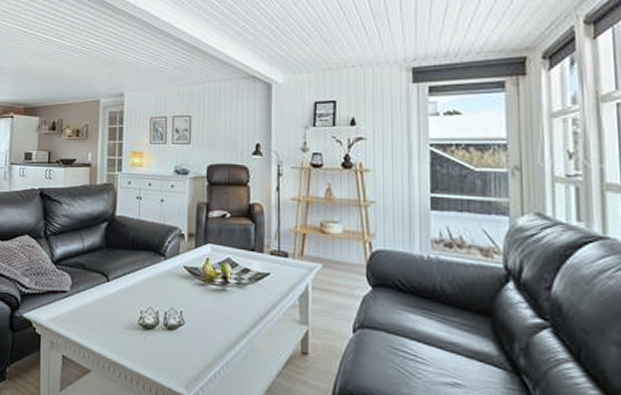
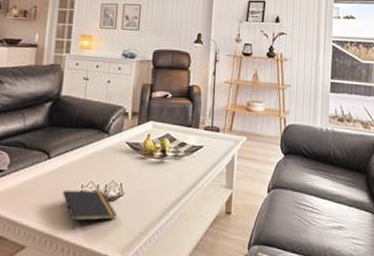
notepad: none [123,314,178,358] -> present [63,190,117,231]

